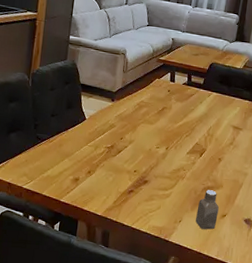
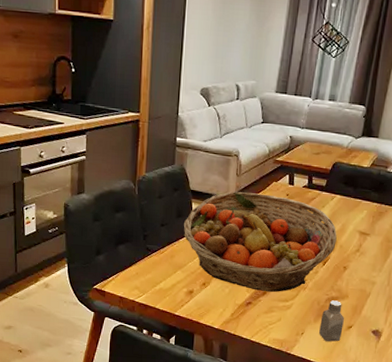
fruit basket: none [72,86,213,182] -> present [183,192,337,293]

